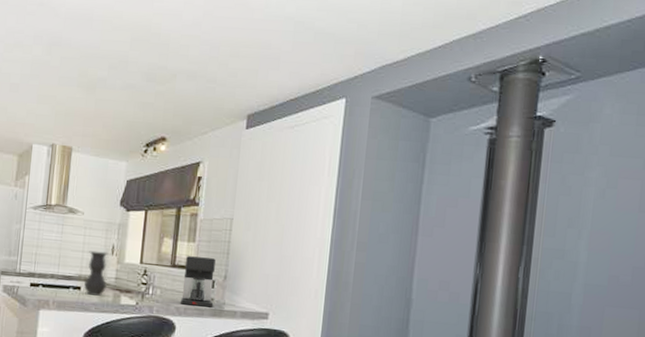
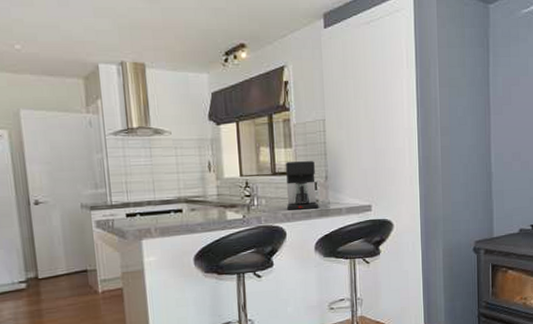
vase: present [83,250,108,296] -> none [184,170,211,216]

